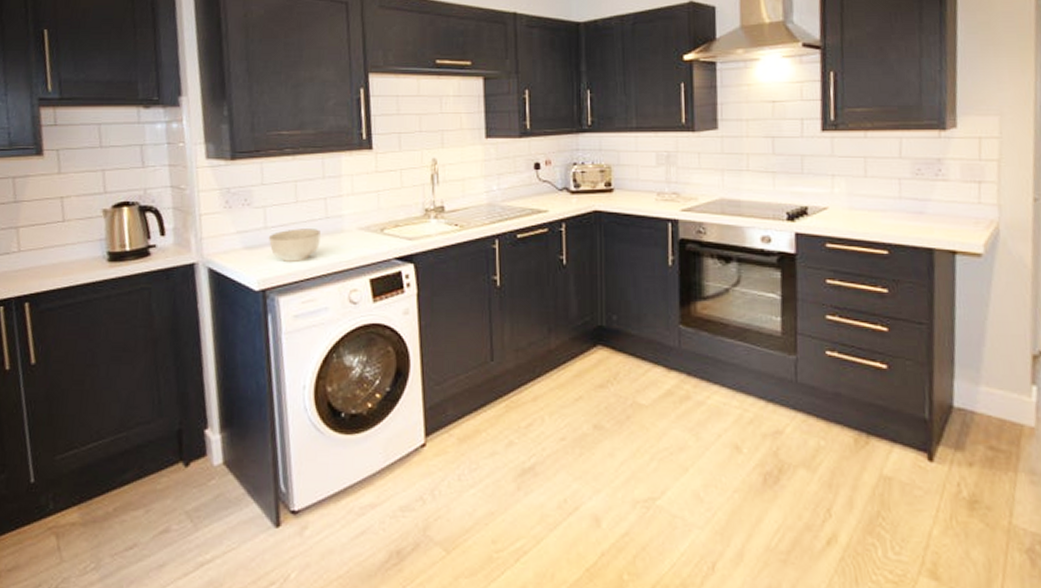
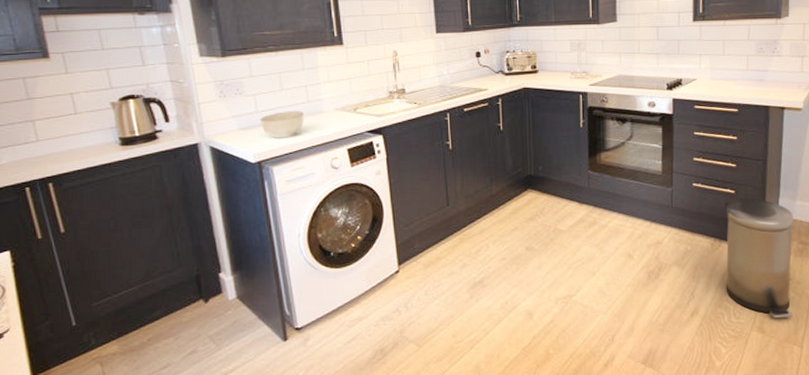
pedal bin: none [872,377,983,561] -> present [724,198,793,319]

